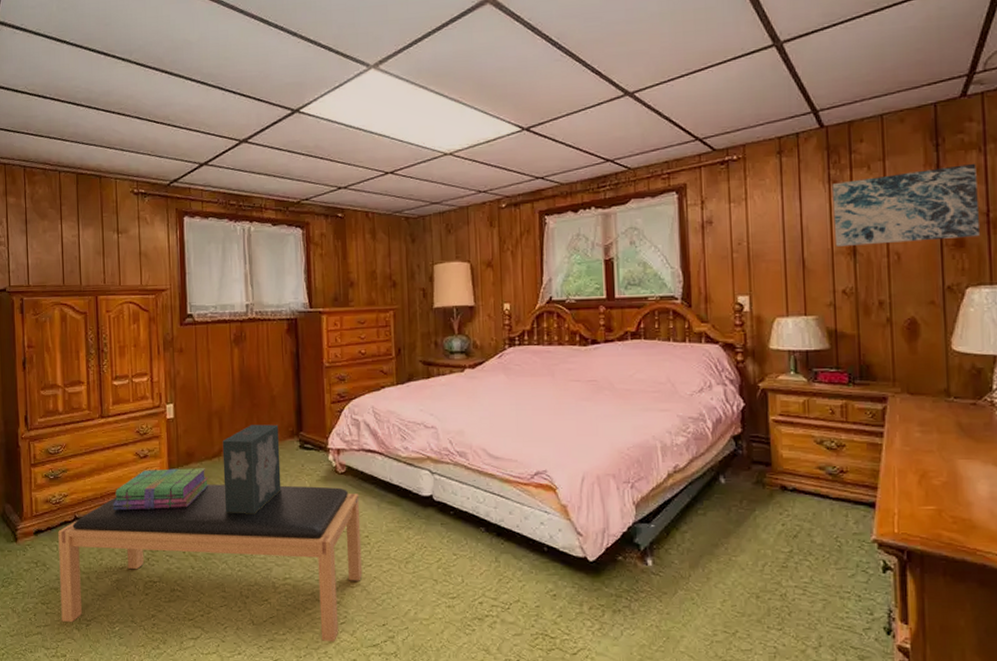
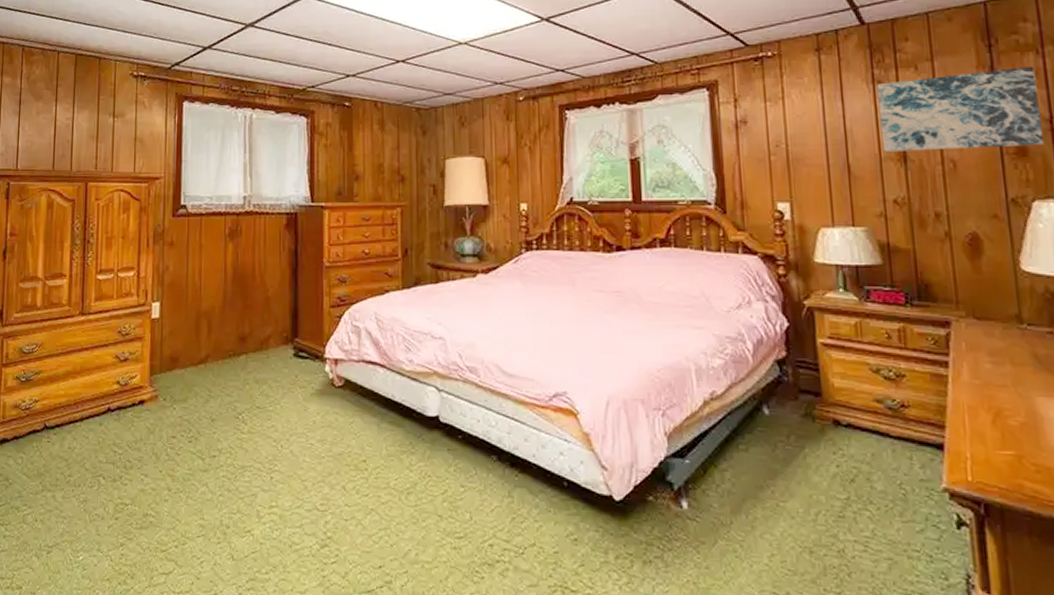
bench: present [58,484,363,642] -> none [20,394,358,586]
stack of books: present [112,468,209,511] -> none [86,374,193,421]
decorative box: present [222,424,281,513] -> none [208,328,272,429]

